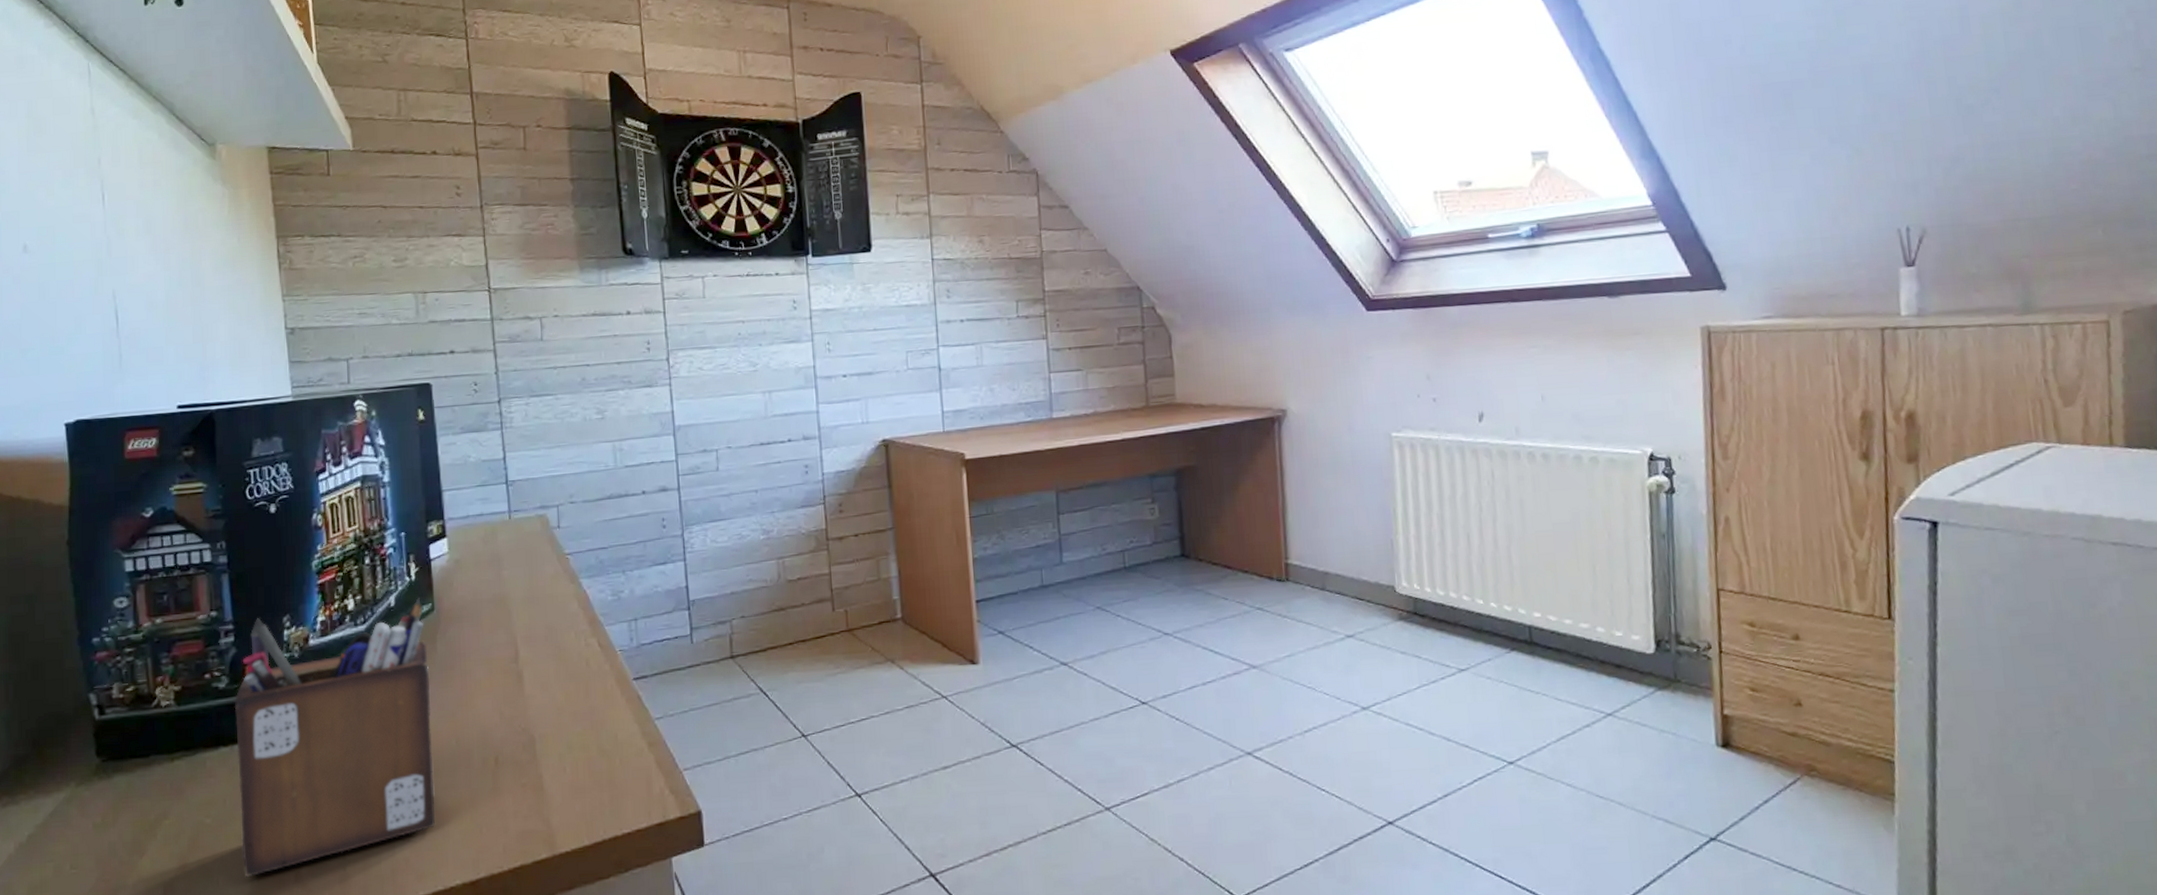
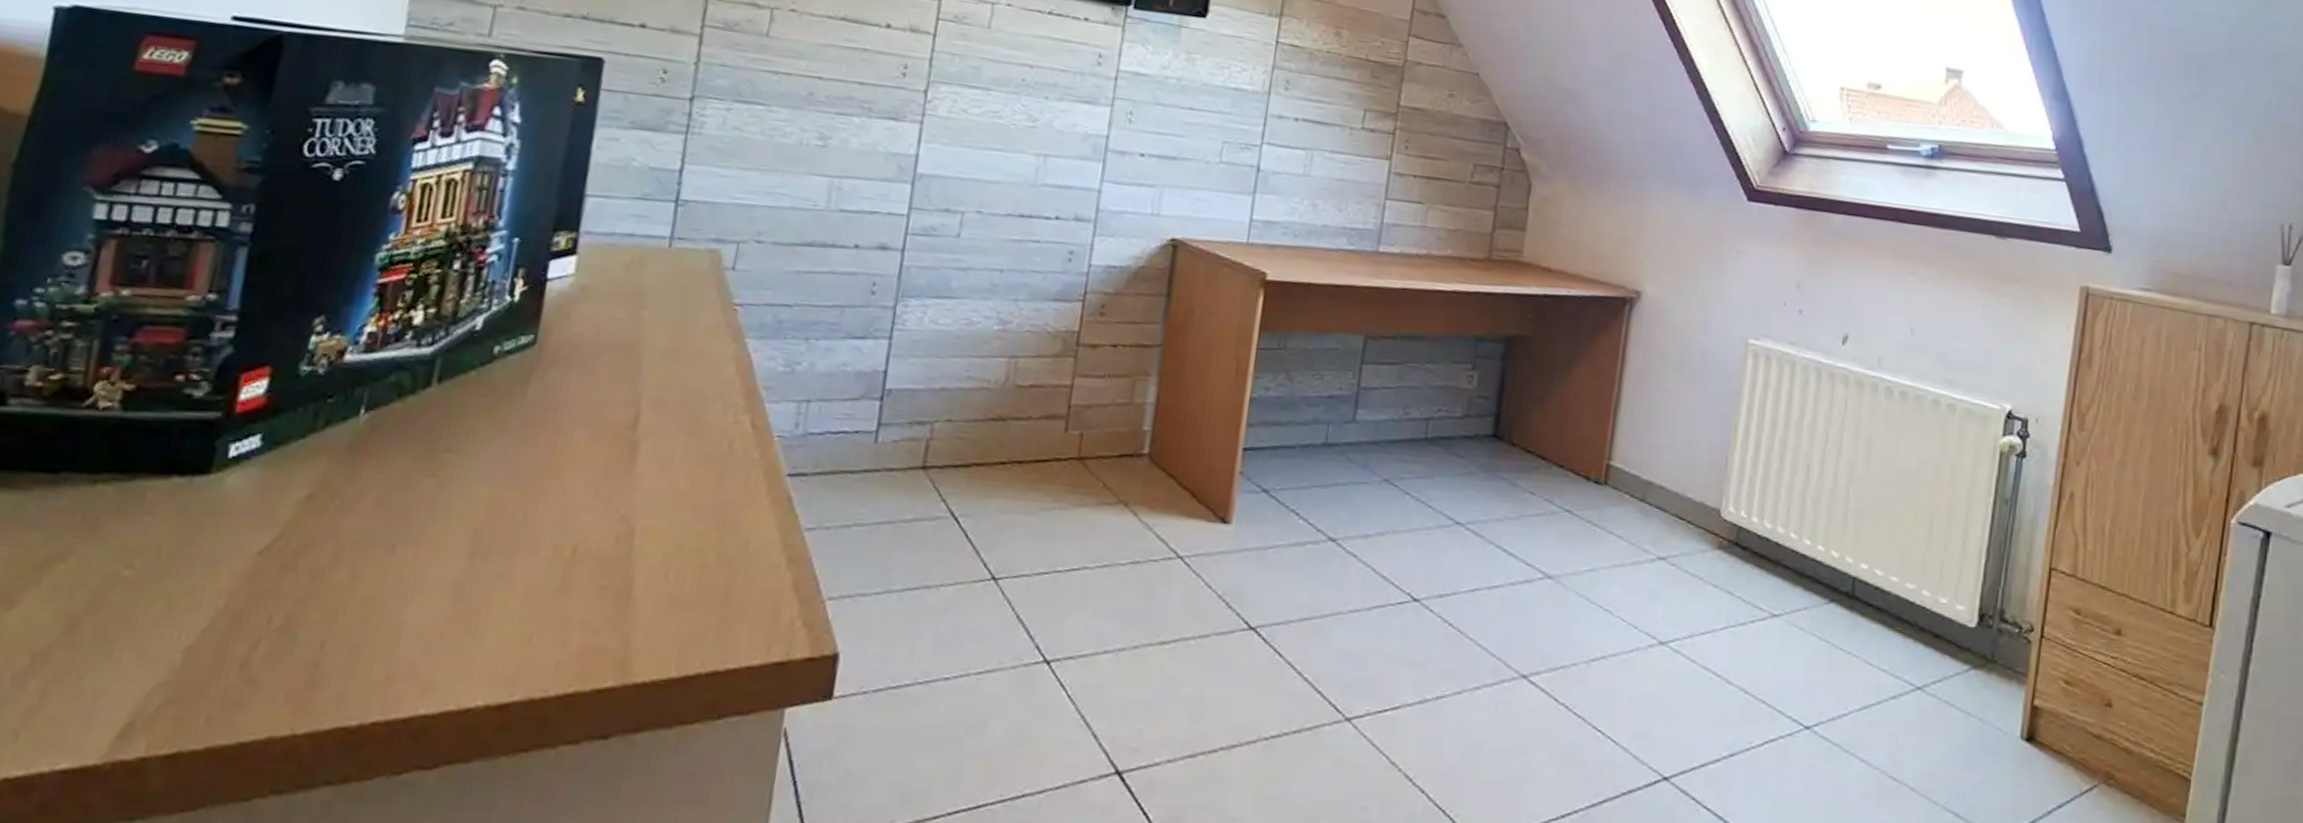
desk organizer: present [235,598,436,877] -> none [163,313,520,658]

